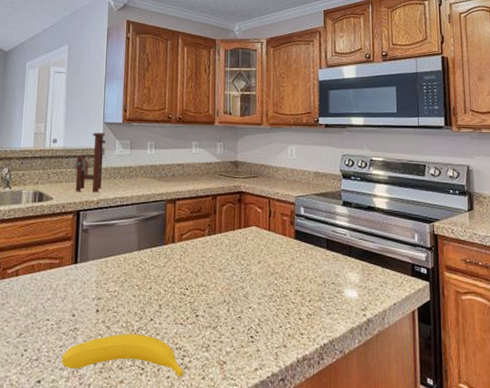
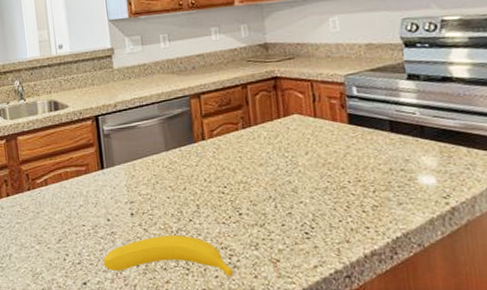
paper towel holder: present [74,132,107,193] -> none [84,31,117,97]

